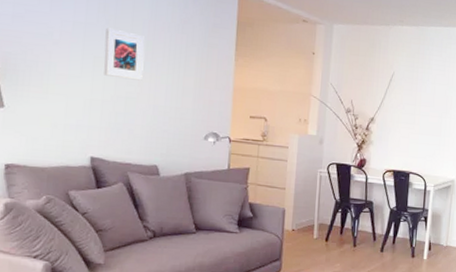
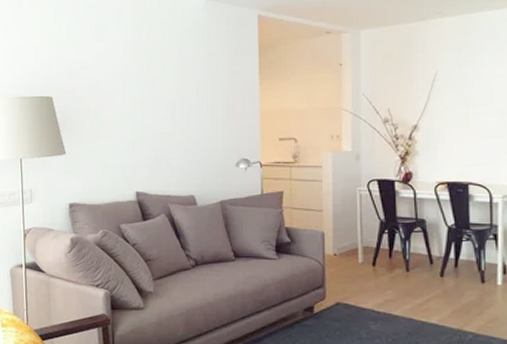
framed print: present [104,27,145,81] -> none [141,71,175,117]

